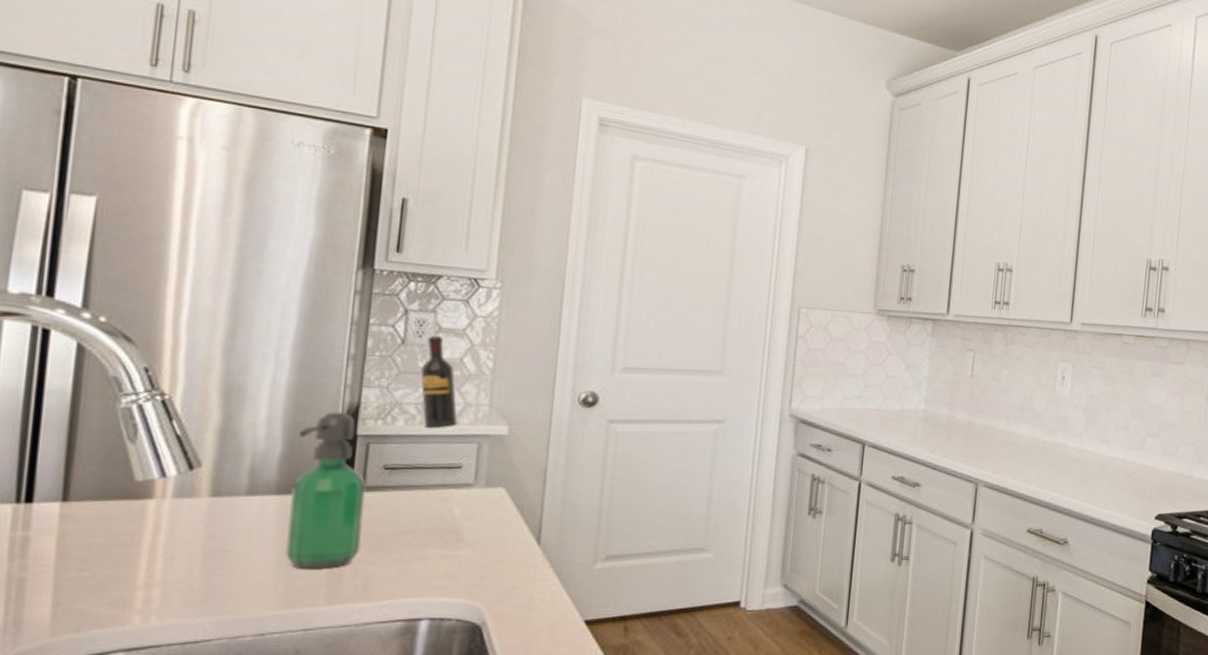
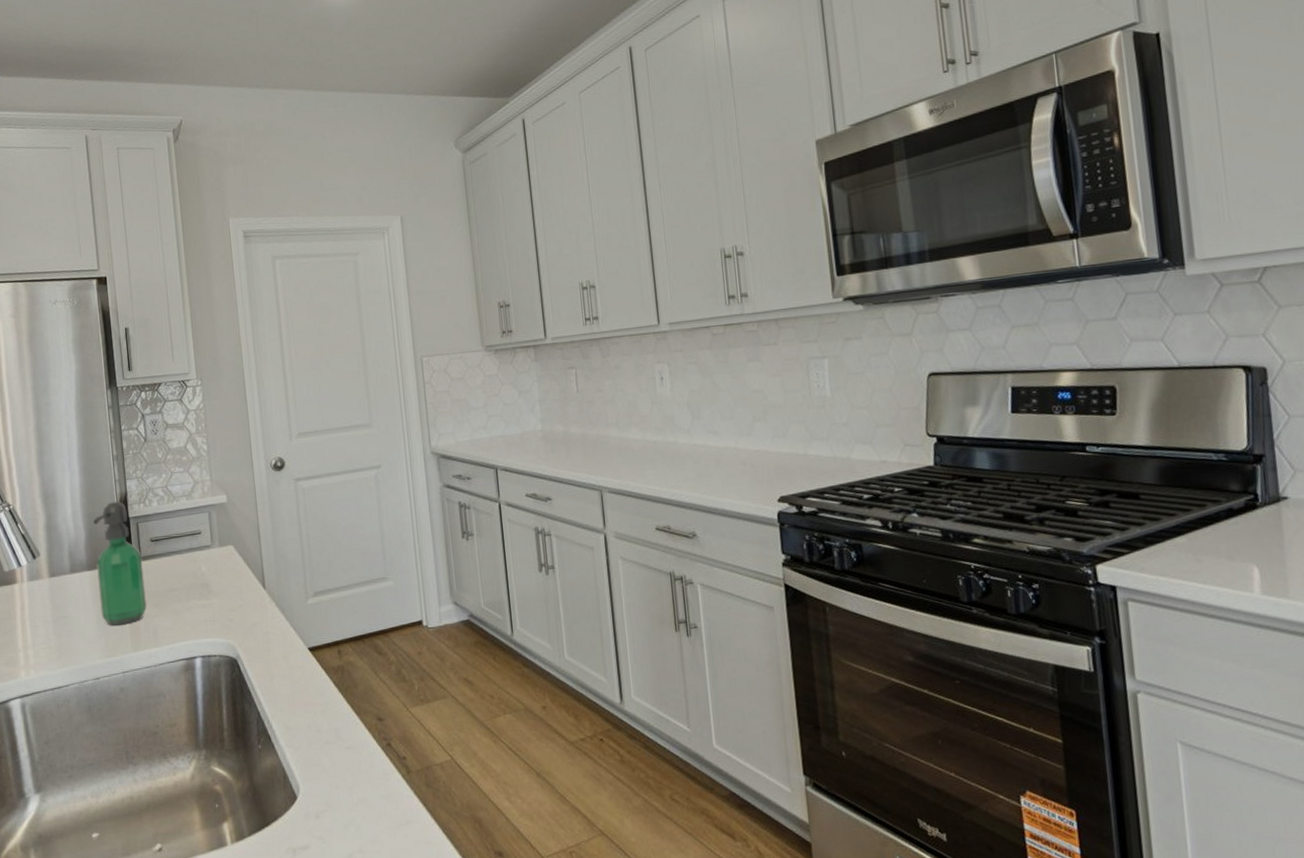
wine bottle: present [420,335,458,429] -> none [161,430,192,506]

